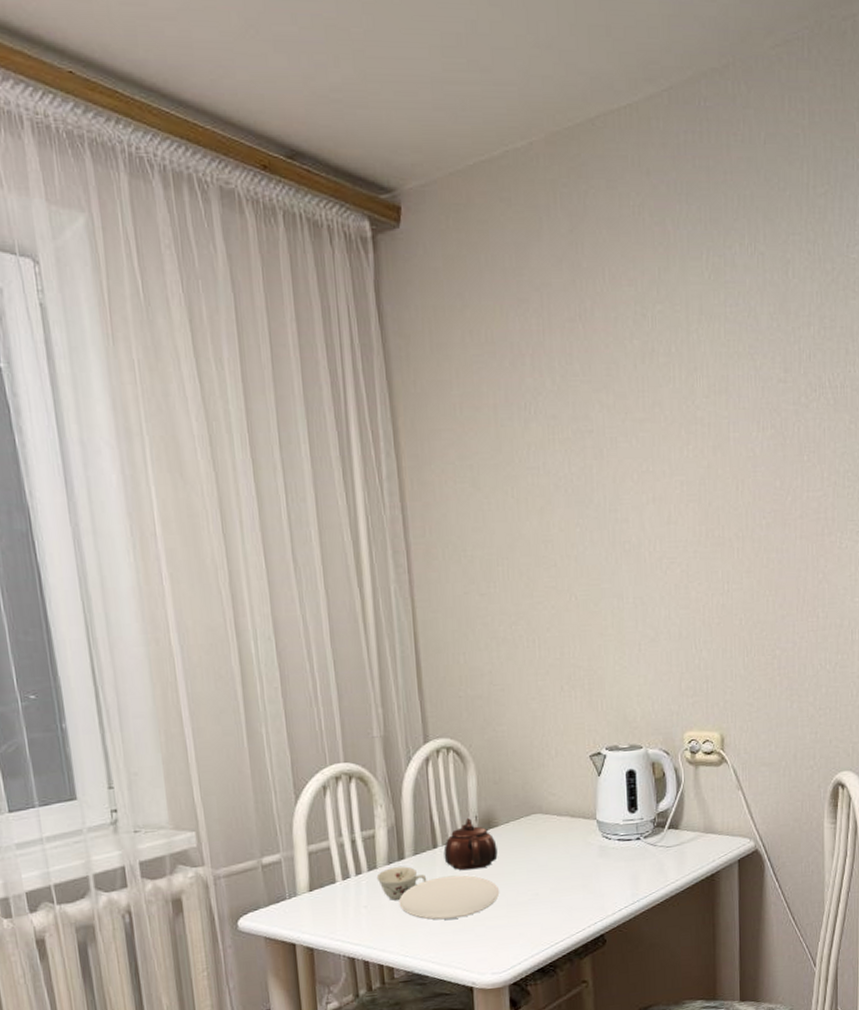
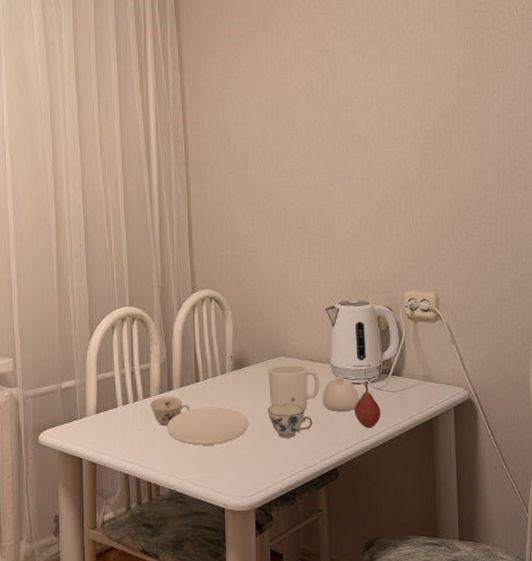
teapot: present [443,817,498,871] -> none [204,357,248,403]
mug: none [521,822,583,873] -> present [268,364,319,410]
teacup: none [521,866,575,906] -> present [267,403,313,438]
sugar bowl: none [586,832,631,872] -> present [322,376,360,411]
fruit: none [623,837,655,889] -> present [354,382,381,428]

